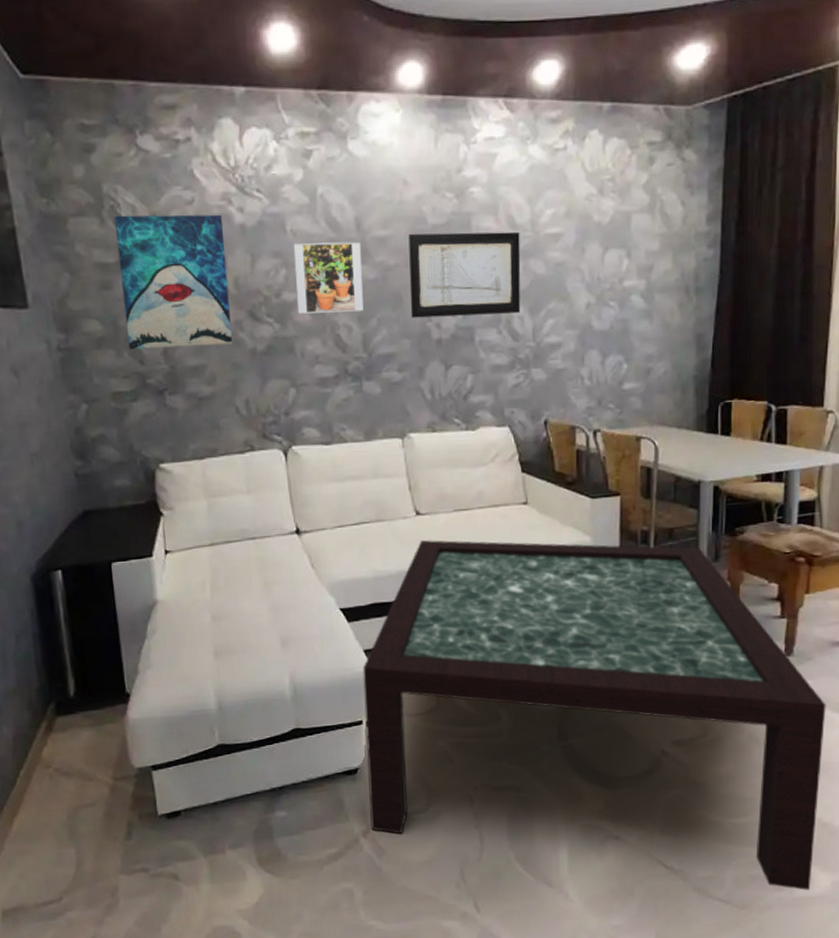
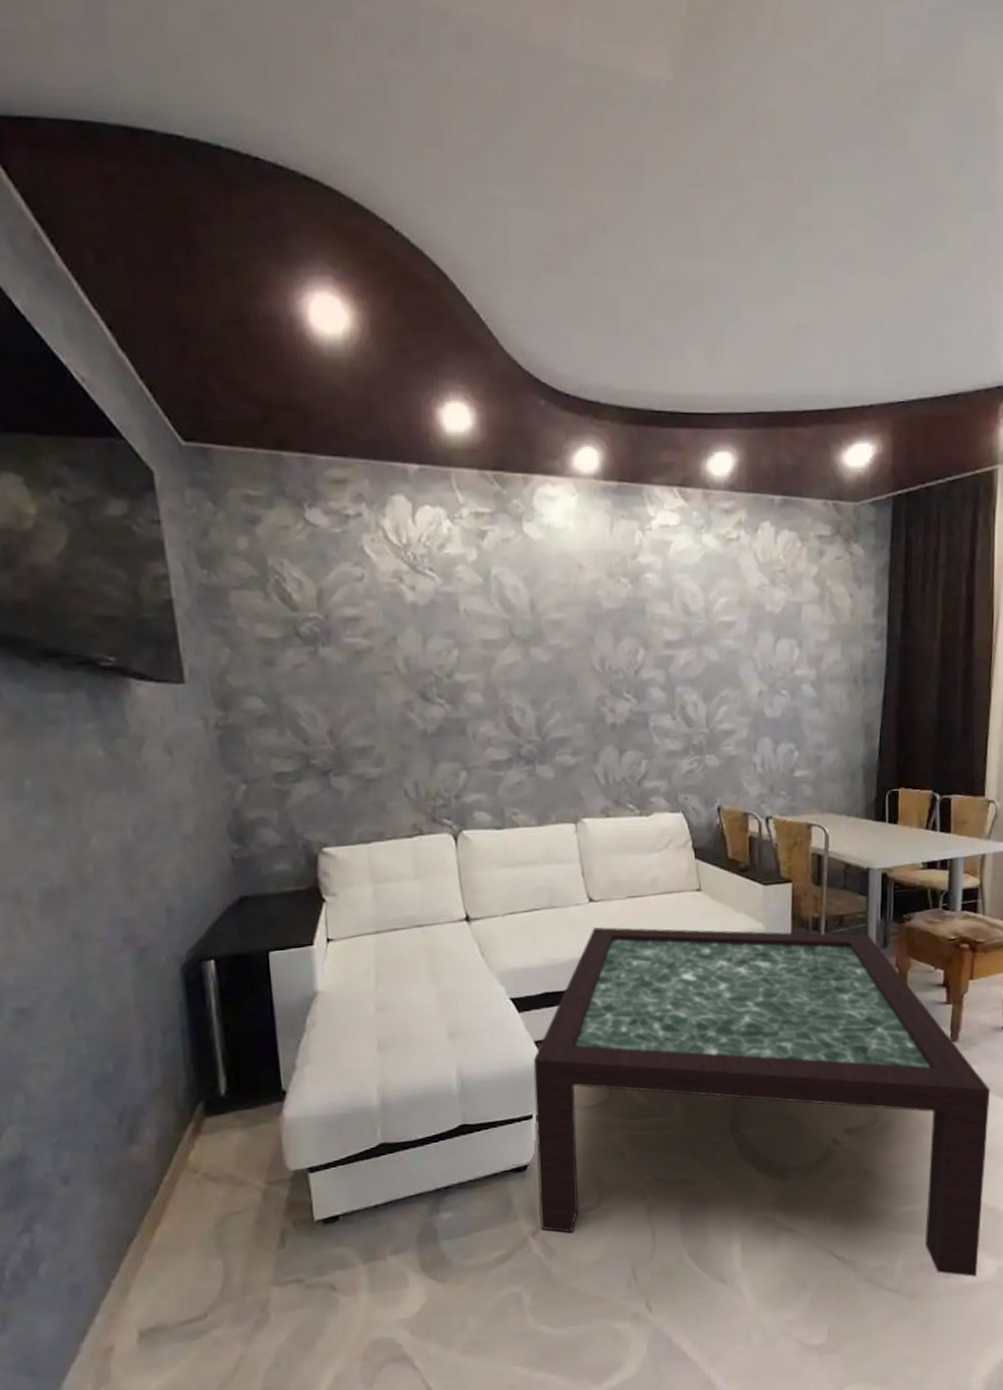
wall art: present [115,214,233,349] -> none [280,590,403,728]
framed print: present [293,242,364,314] -> none [466,624,537,695]
wall art: present [408,231,521,318] -> none [583,617,695,702]

